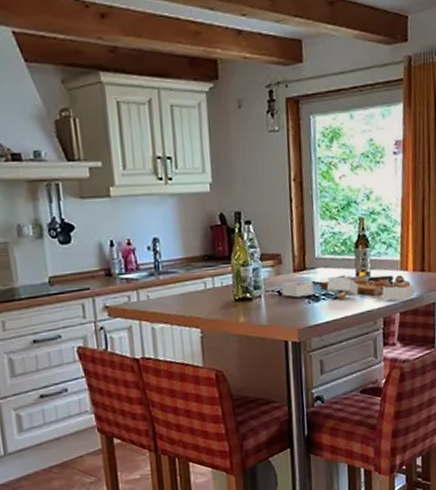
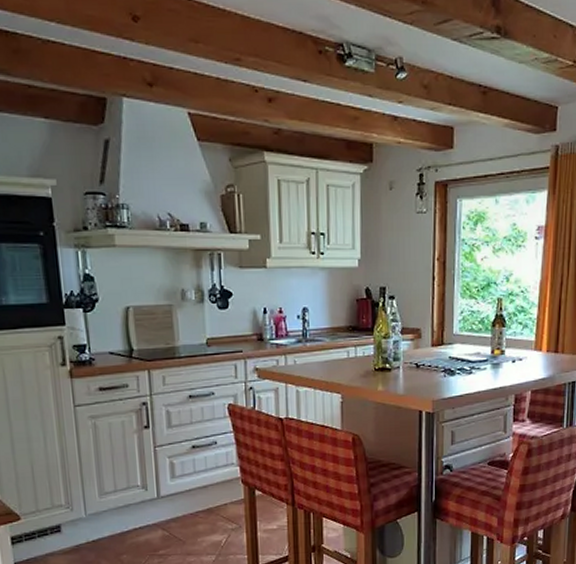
cutting board: present [281,275,415,301] -> none [419,353,548,379]

